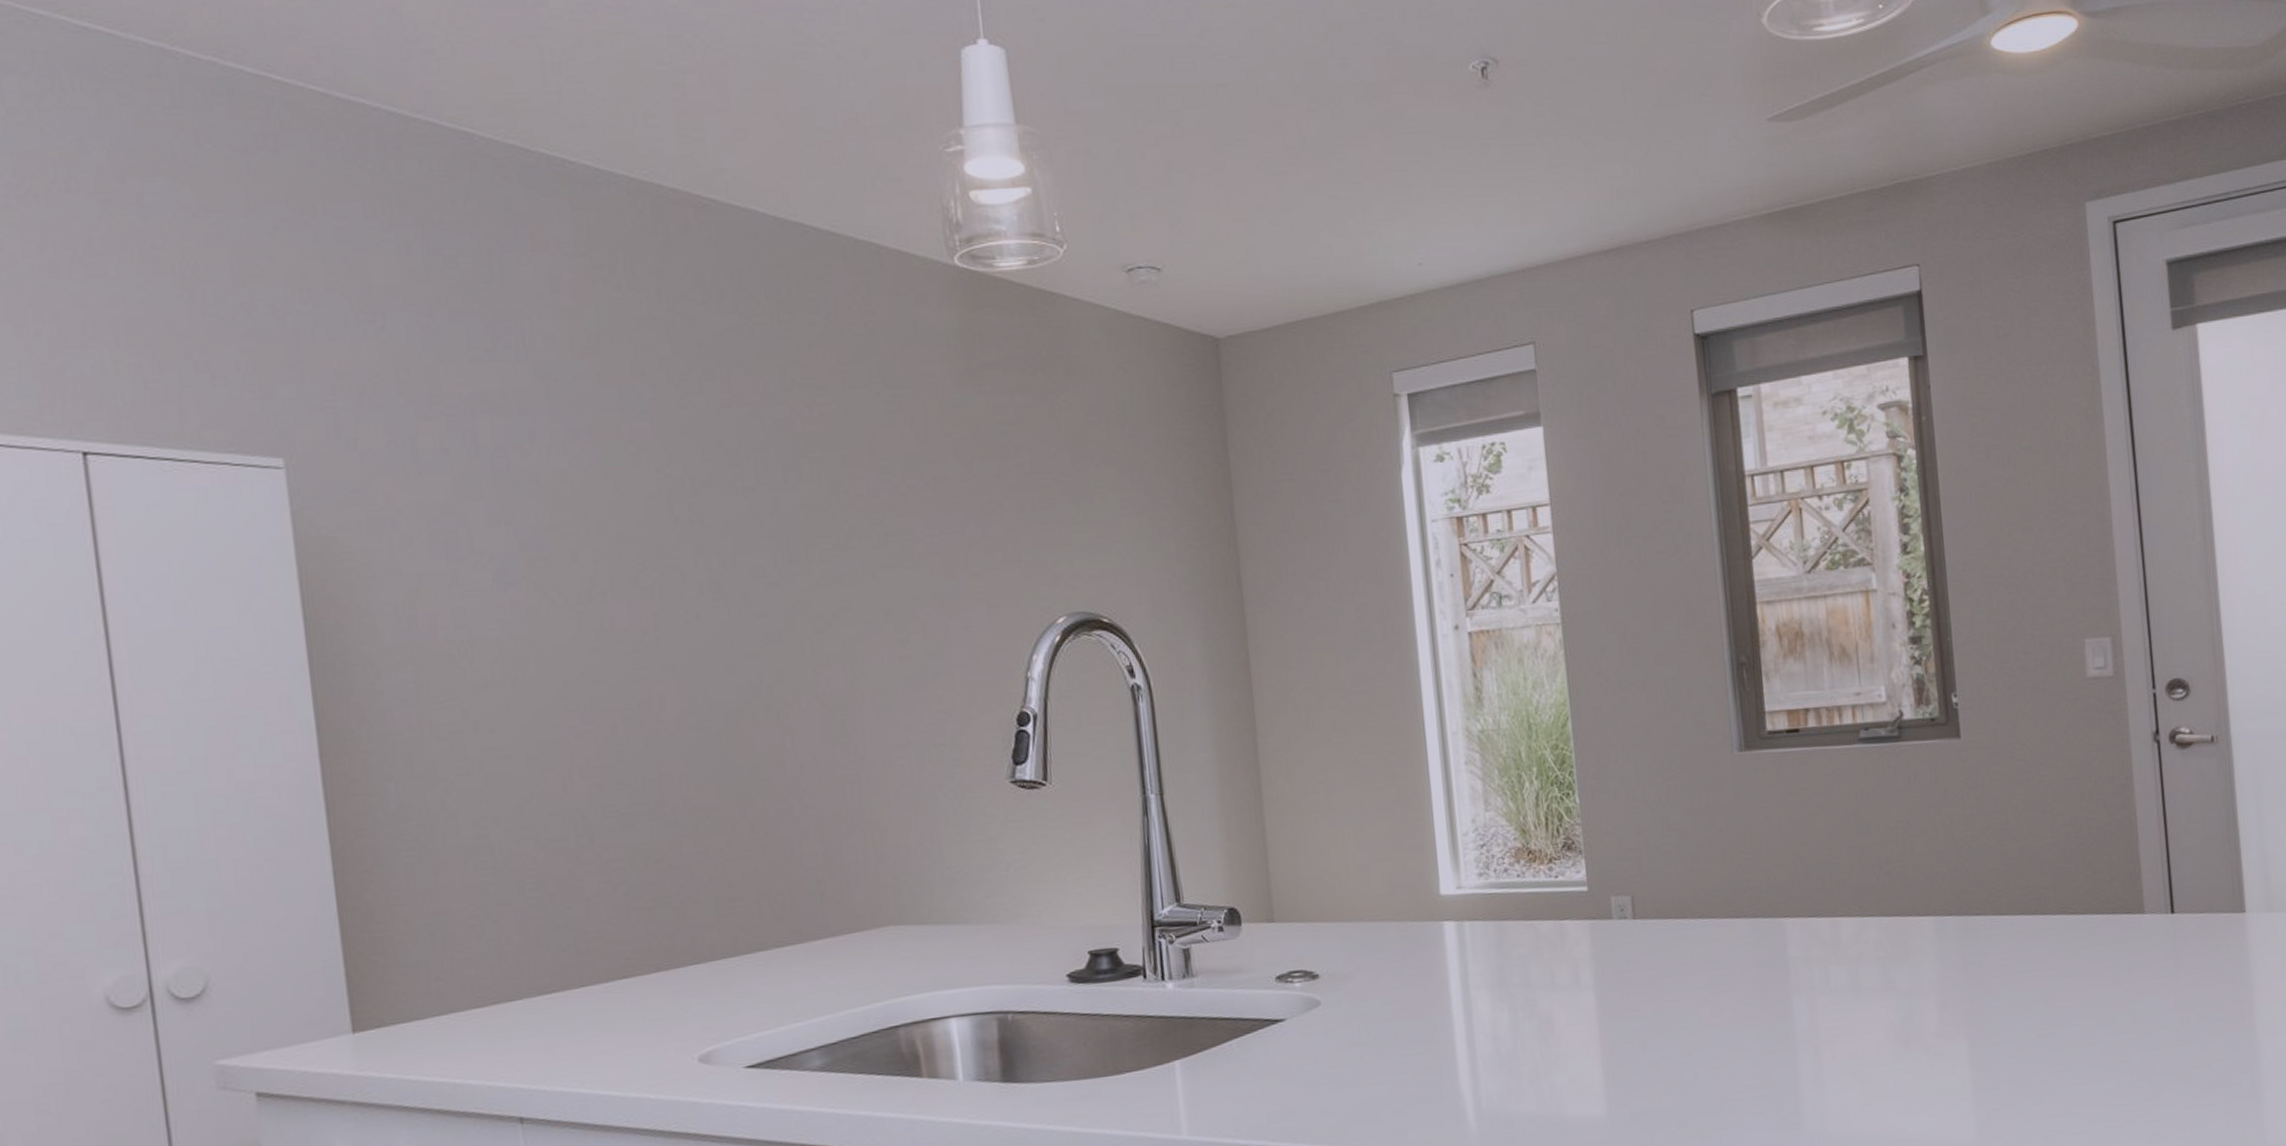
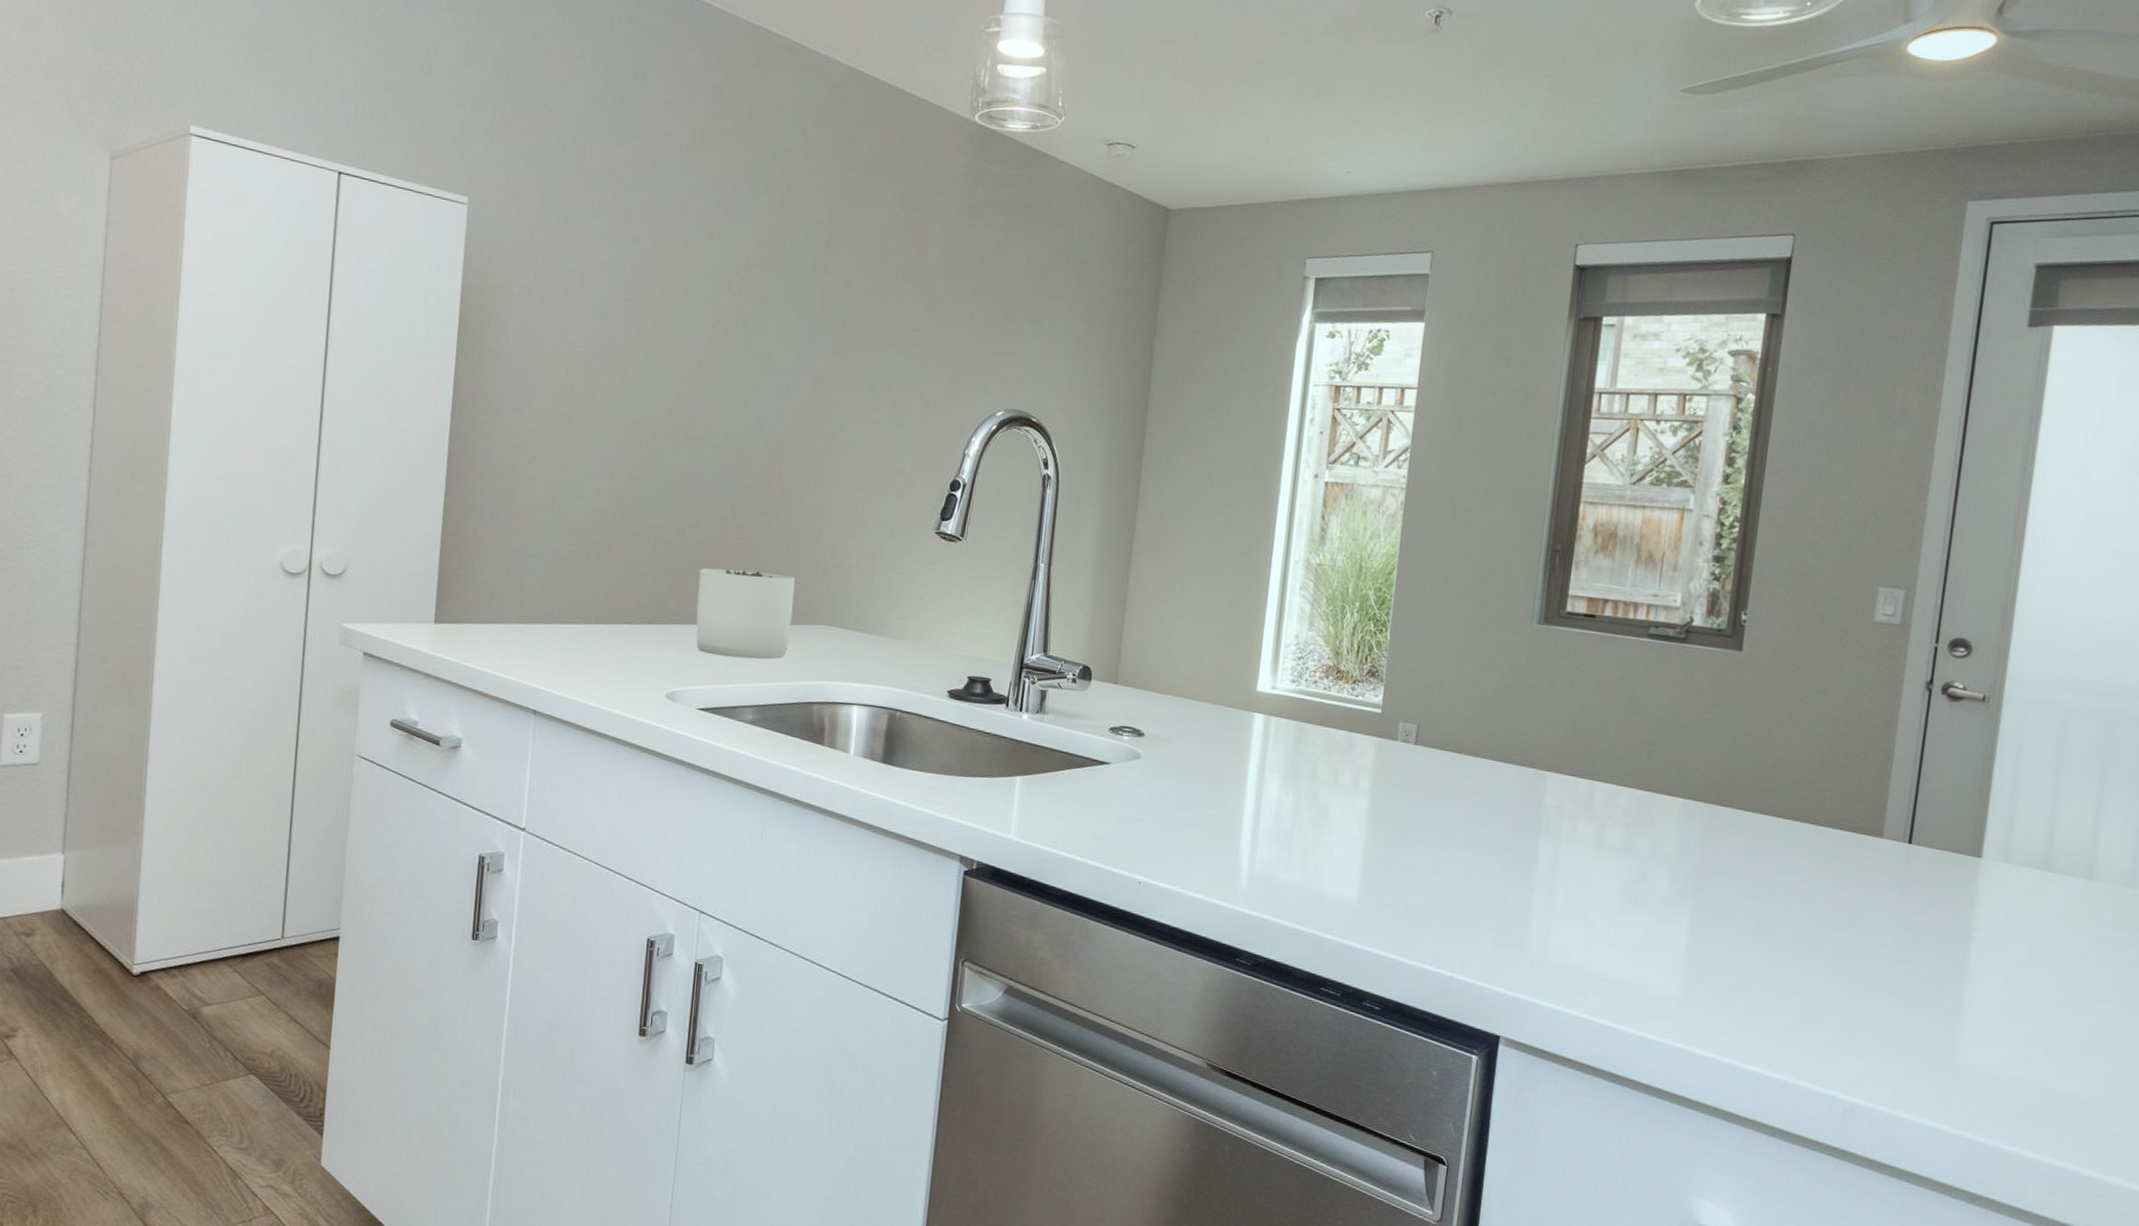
planter: none [712,872,849,994] -> present [696,568,796,660]

